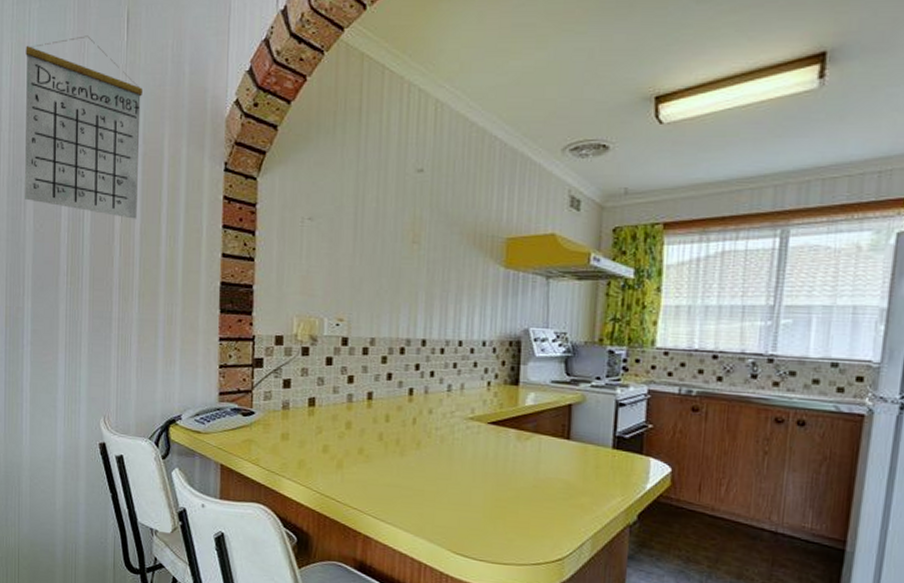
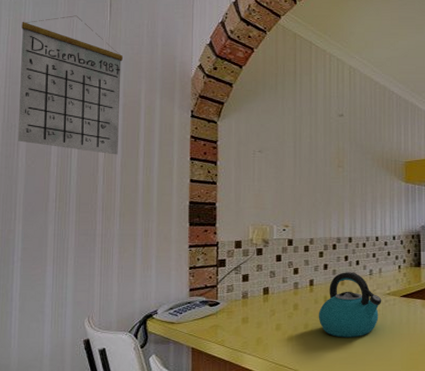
kettle: none [376,385,462,471] -> present [318,272,382,338]

